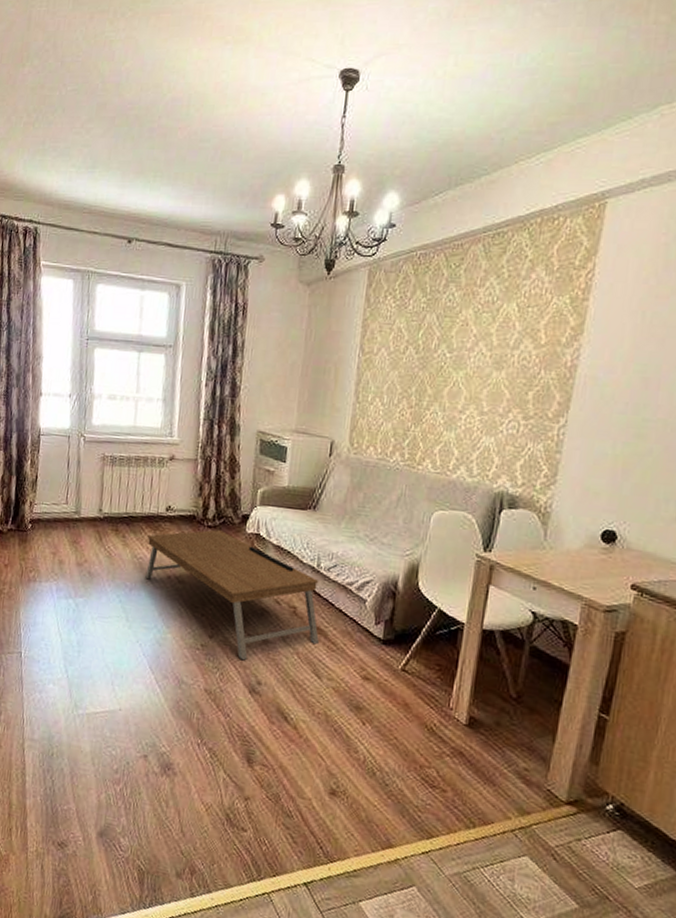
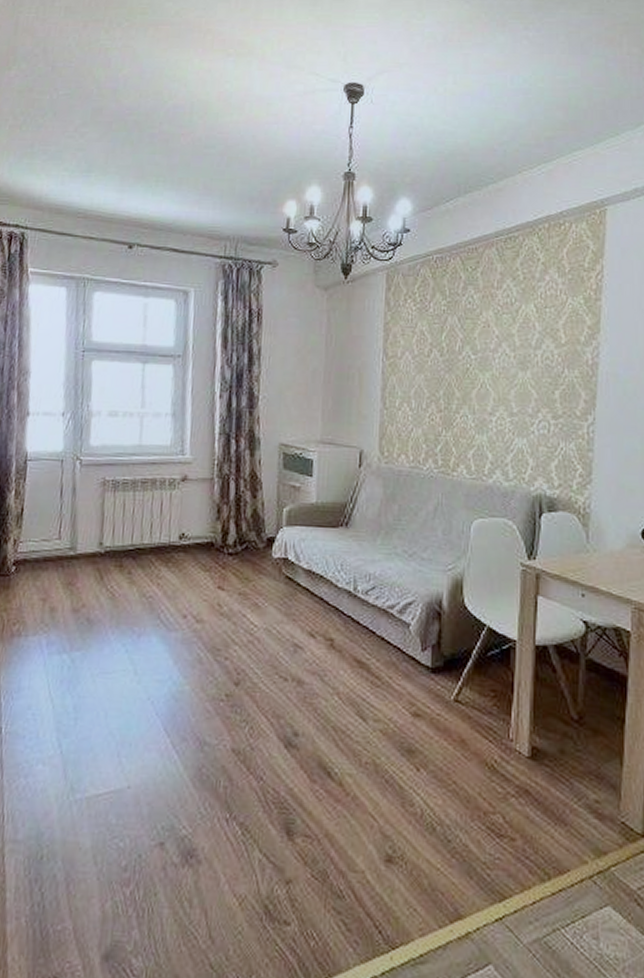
coffee table: present [145,529,319,661] -> none [156,557,361,709]

